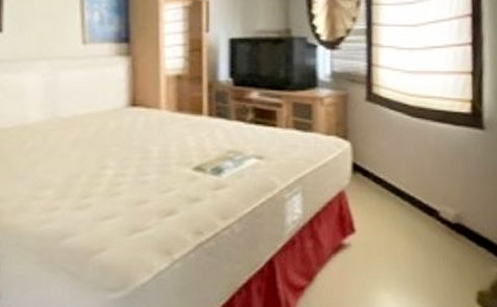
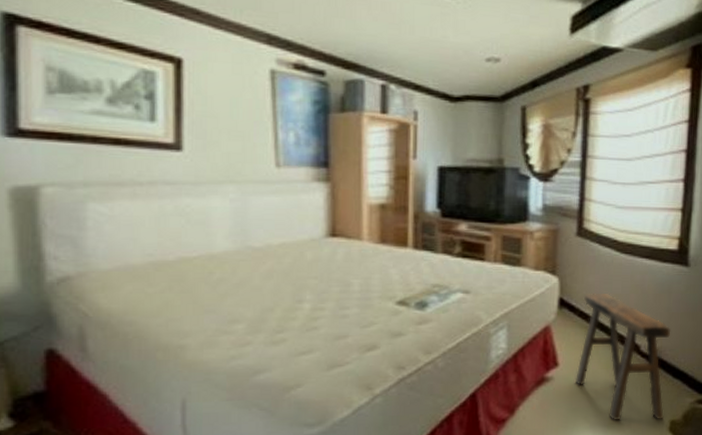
stool: none [373,157,471,291] -> present [574,292,671,421]

